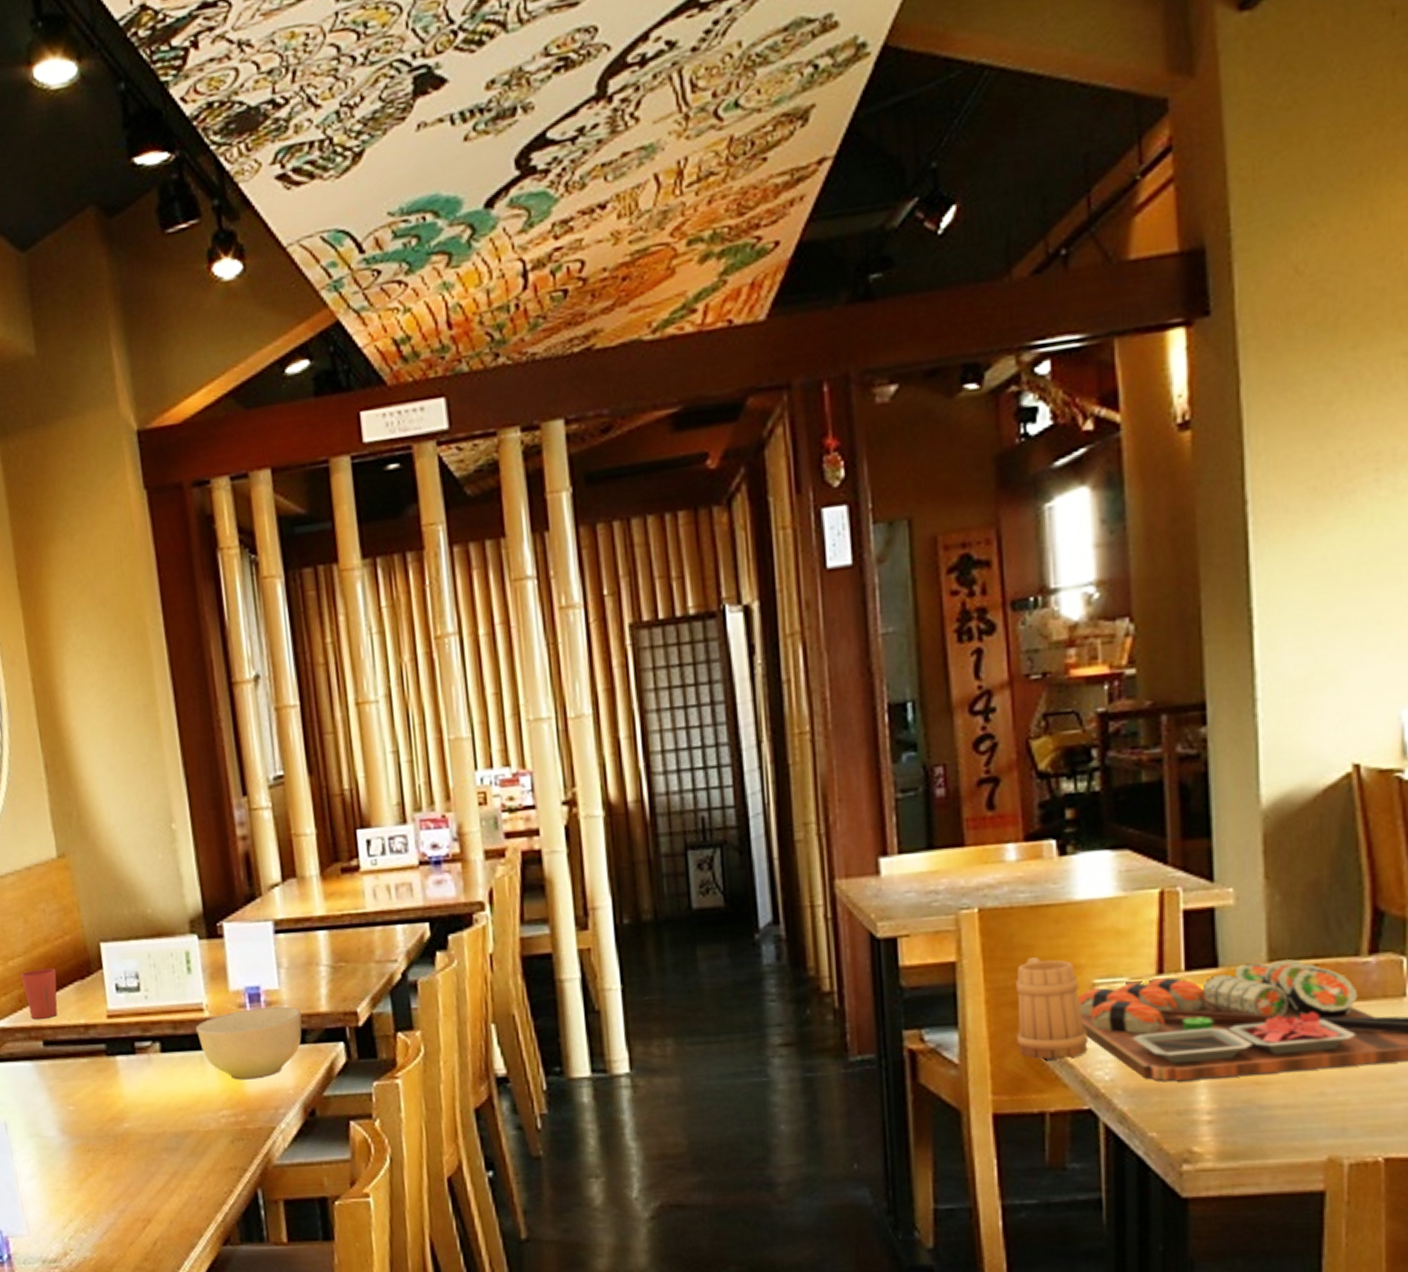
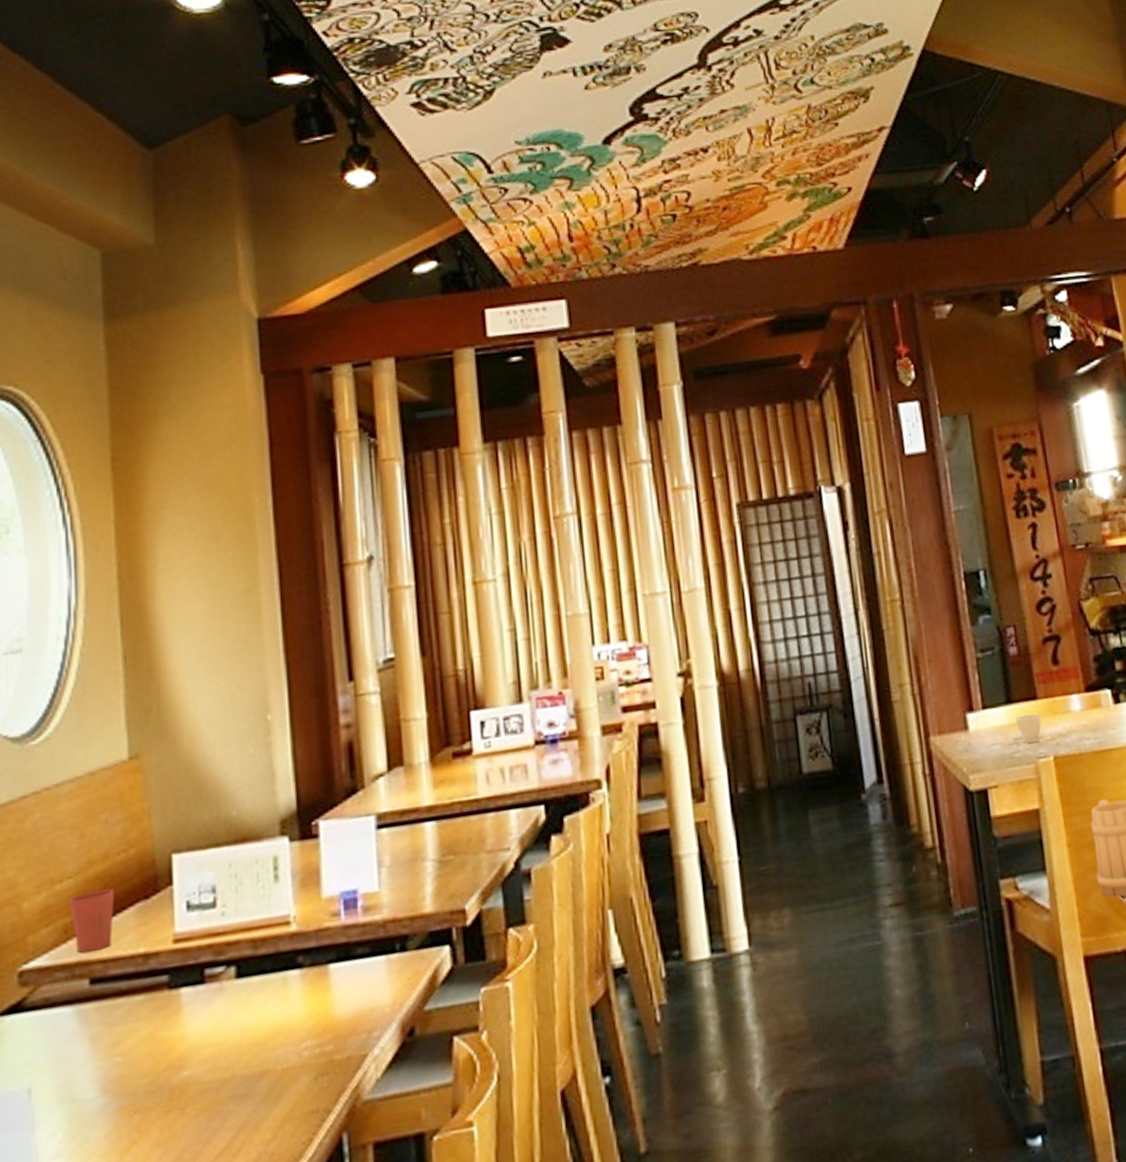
bowl: present [196,1006,302,1080] -> none [281,910,404,1002]
teacup: none [929,861,979,893] -> present [1010,713,1052,744]

